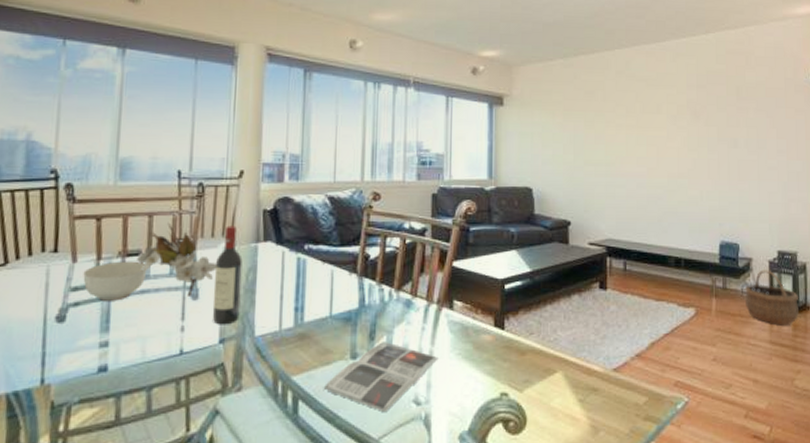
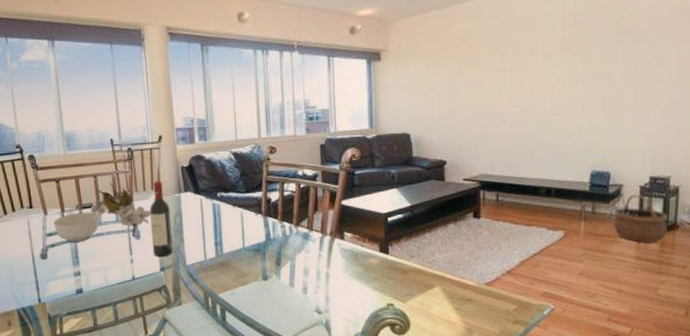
magazine: present [323,342,438,413] -> none [243,266,334,320]

